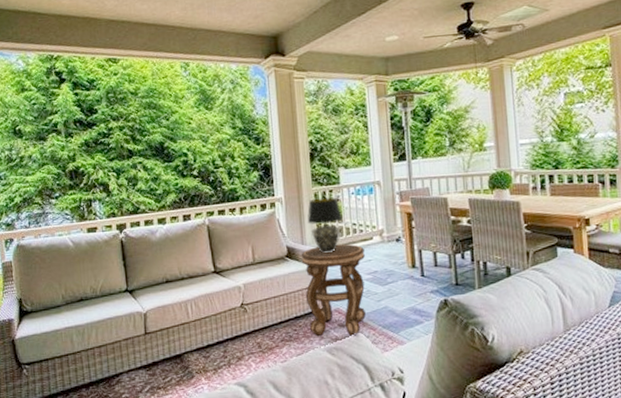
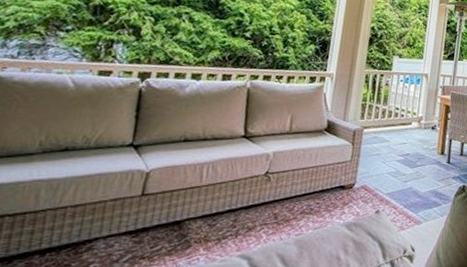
side table: present [301,243,366,336] -> none [332,124,402,213]
table lamp: present [307,197,343,253] -> none [353,80,388,132]

